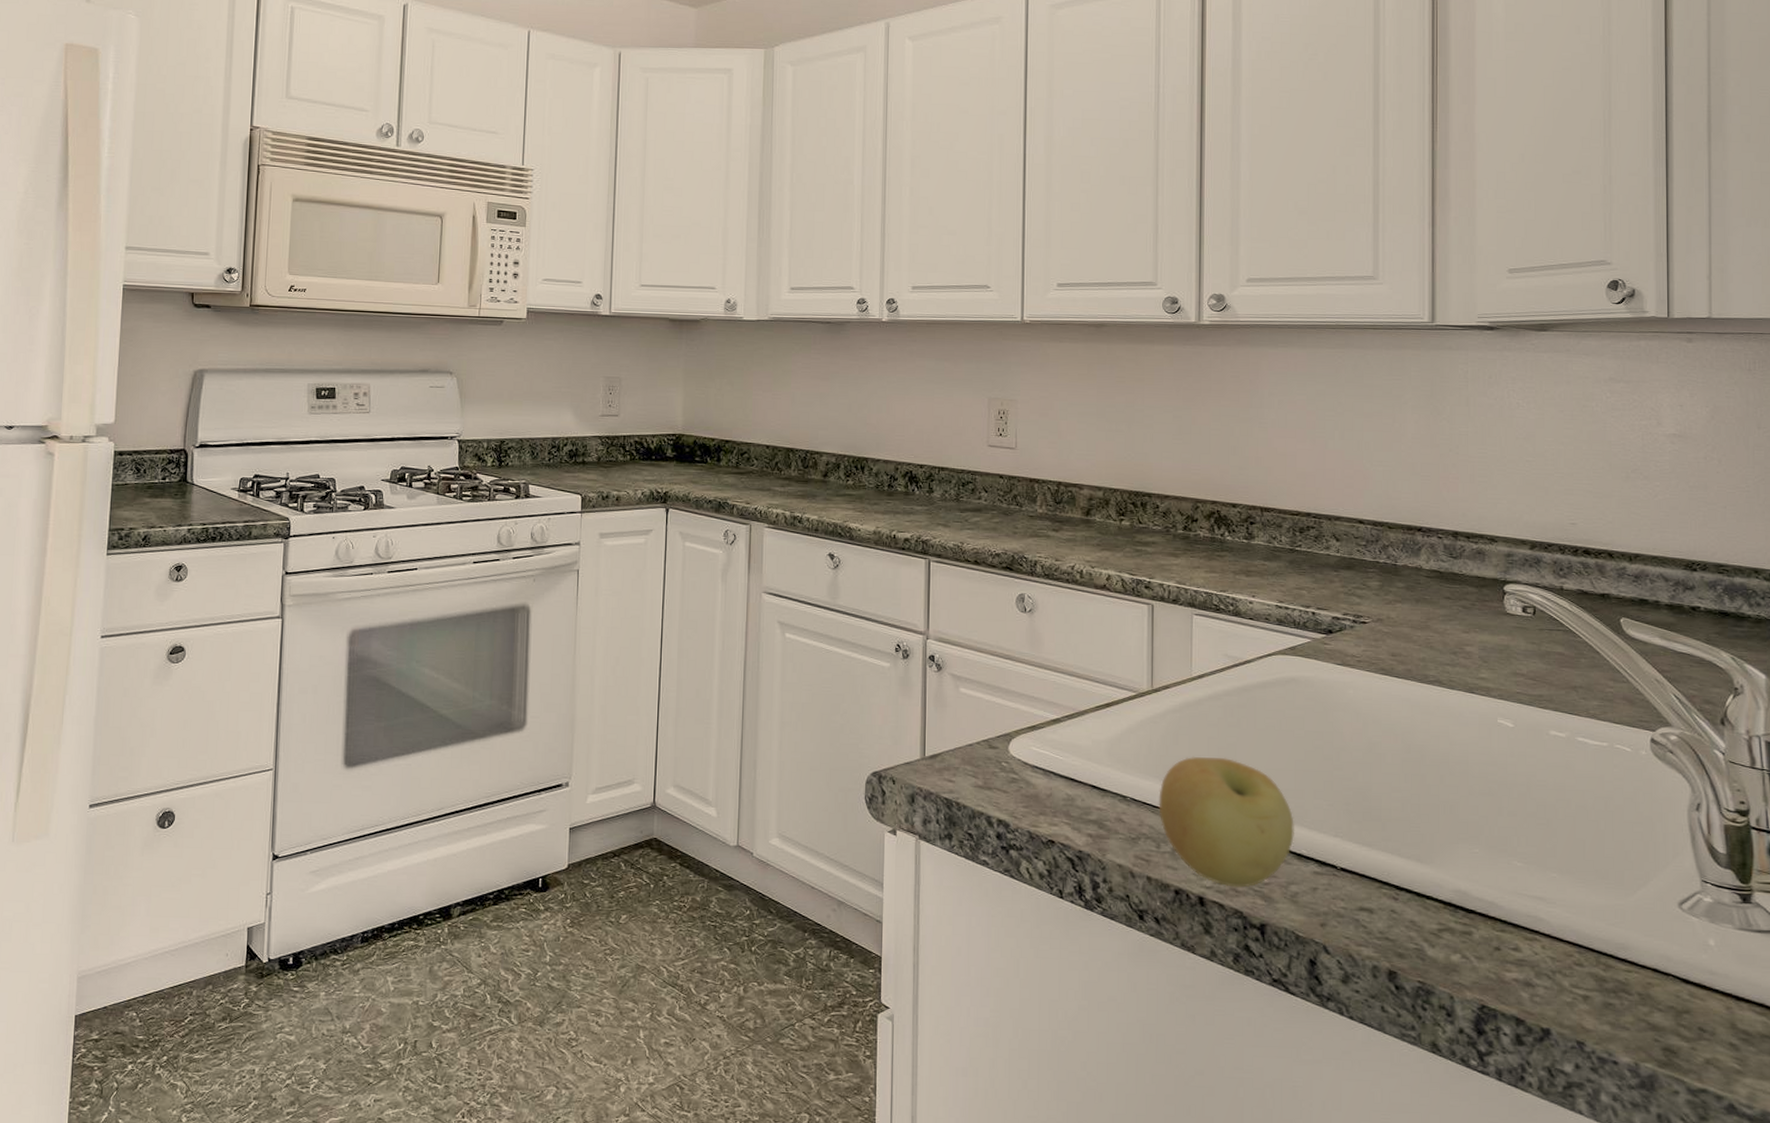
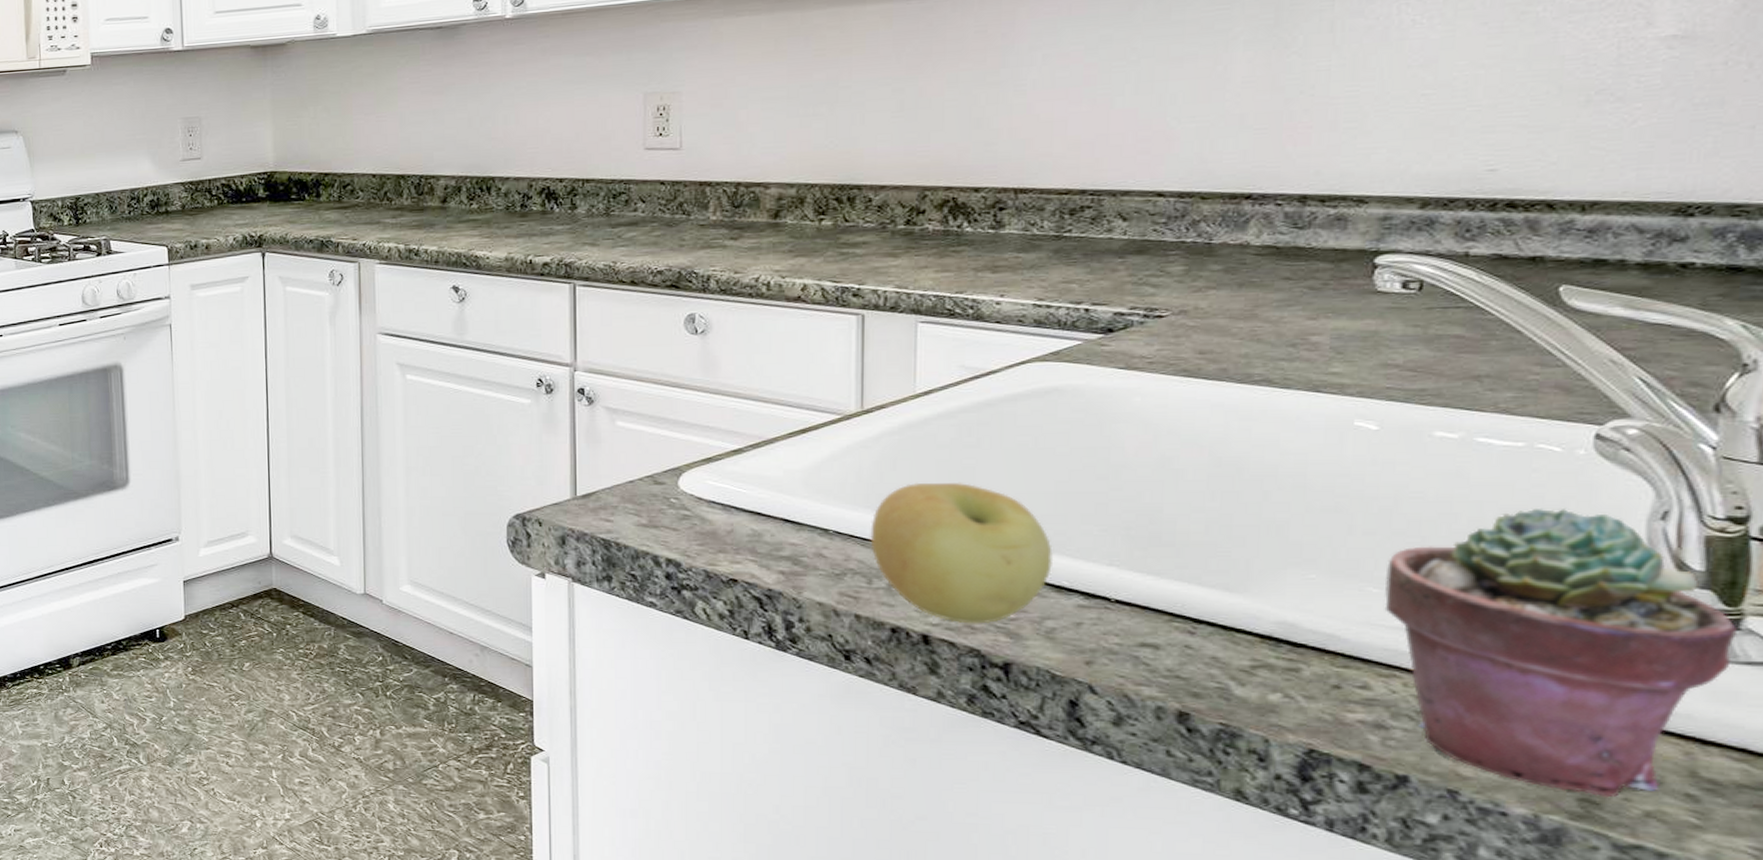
potted succulent: none [1526,797,1749,1047] -> present [1384,507,1737,798]

